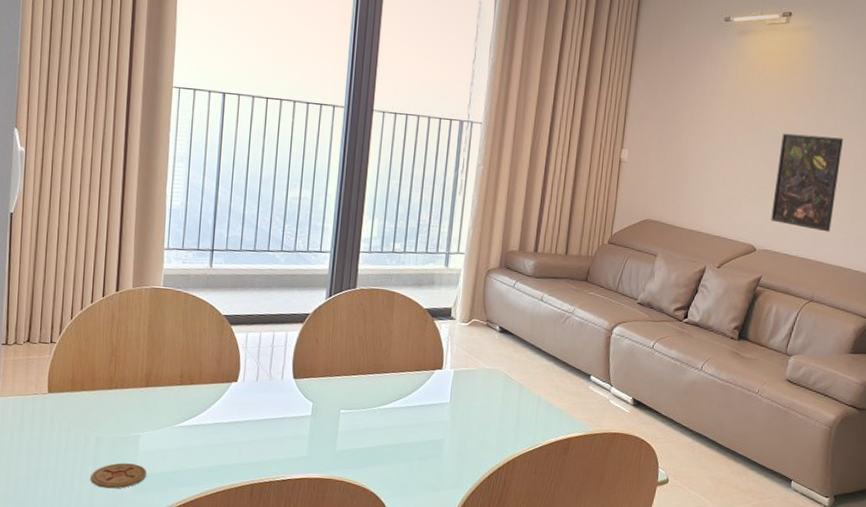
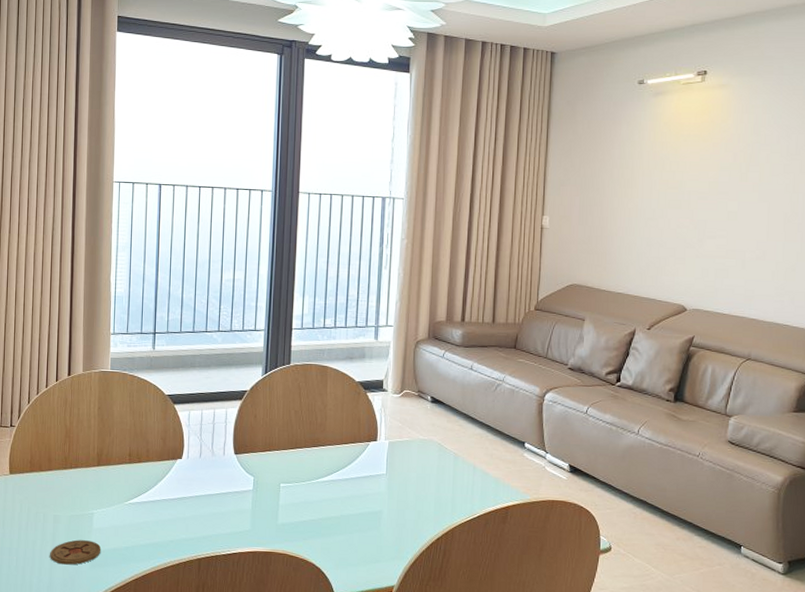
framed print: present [771,133,843,232] -> none [700,191,770,288]

